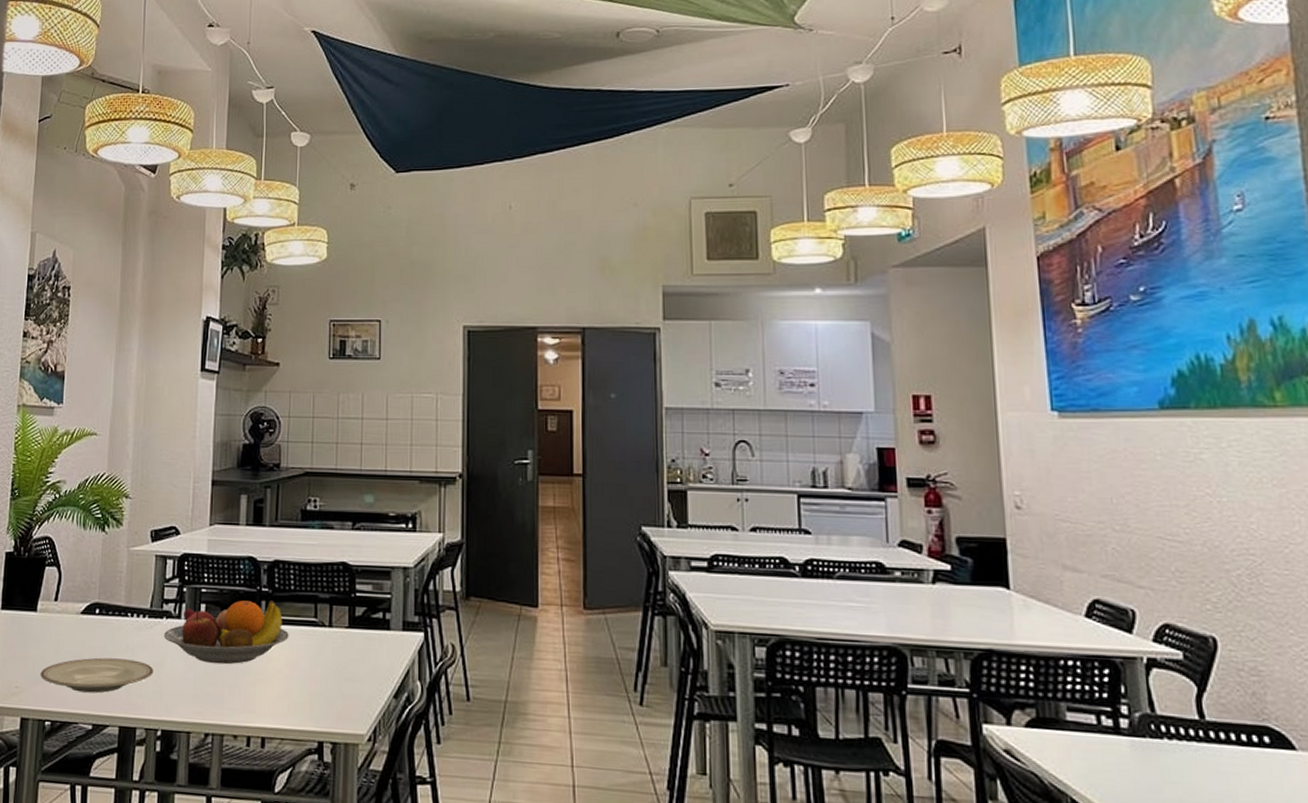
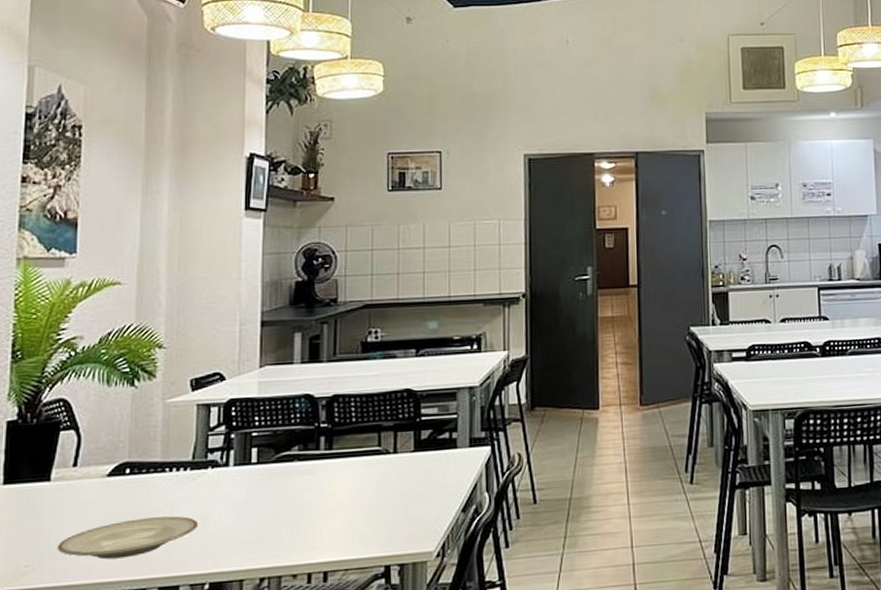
fruit bowl: present [164,600,289,665] -> none [210,435,351,507]

